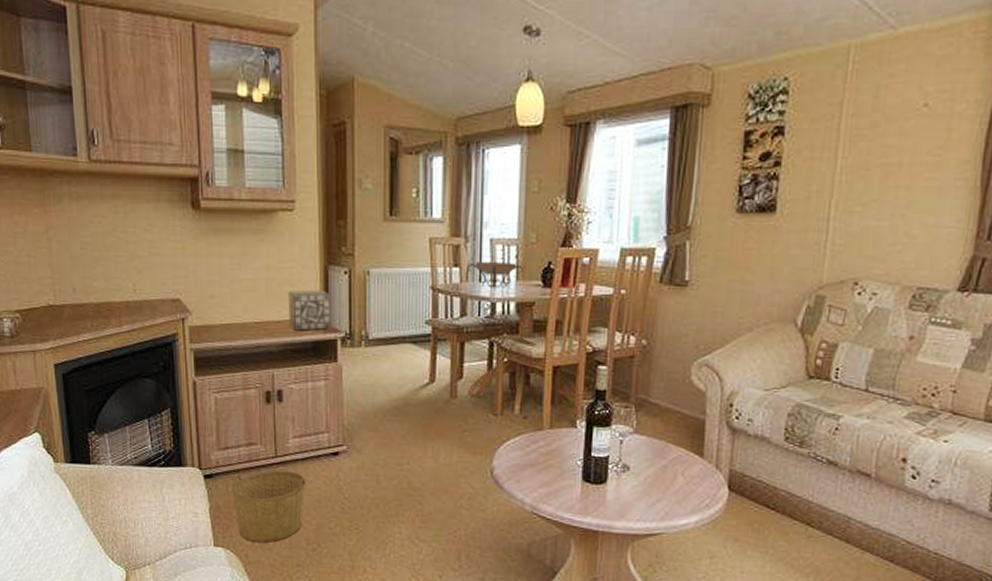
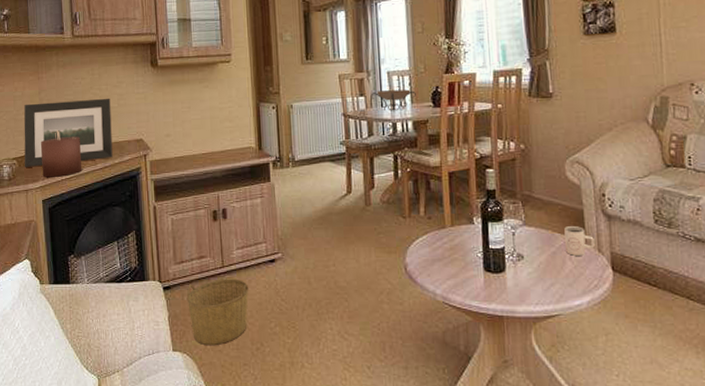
picture frame: none [27,243,142,324] -> present [24,98,113,167]
candle: none [50,279,104,338] -> present [40,129,82,177]
decorative box: present [288,290,332,331] -> none [228,123,264,158]
mug: none [678,438,713,471] -> present [563,226,595,256]

